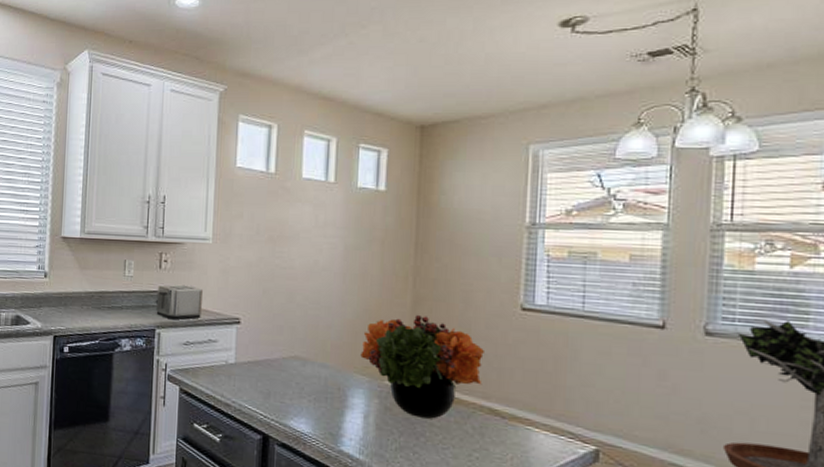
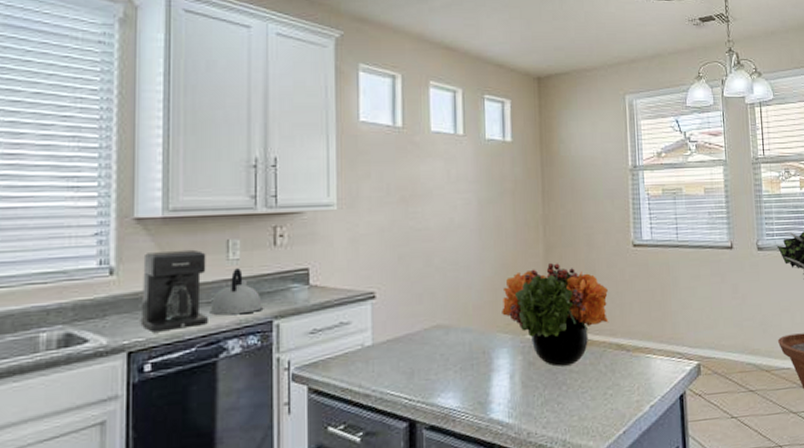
coffee maker: none [63,264,109,326] -> present [140,249,210,333]
kettle: none [110,283,148,321] -> present [210,268,262,316]
toaster: present [155,284,204,320] -> none [271,261,331,306]

